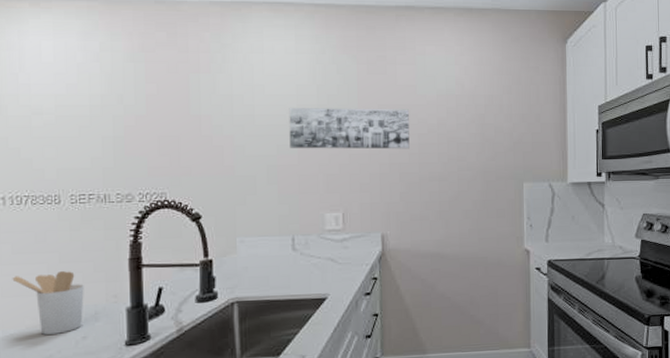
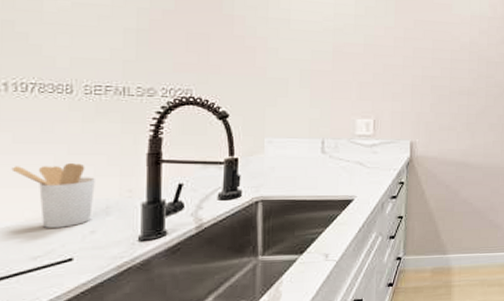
wall art: present [289,107,410,150] -> none [324,14,445,64]

